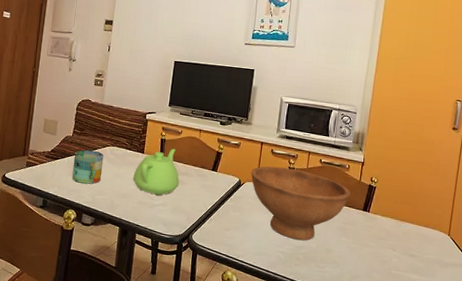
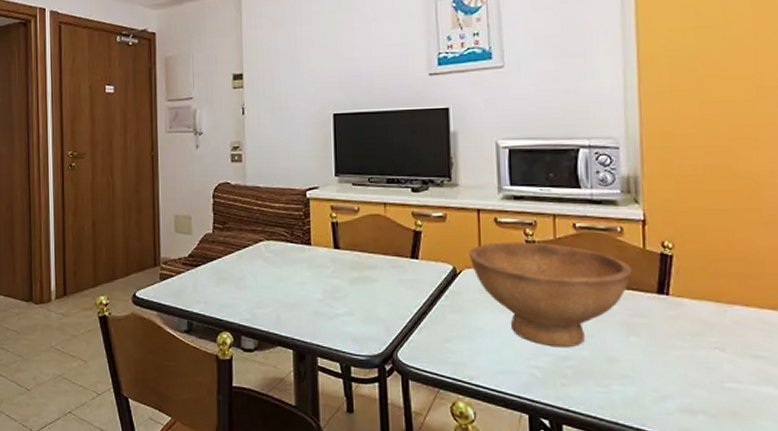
mug: present [72,149,104,184] -> none [219,249,259,295]
teapot: present [133,148,179,196] -> none [301,233,366,301]

